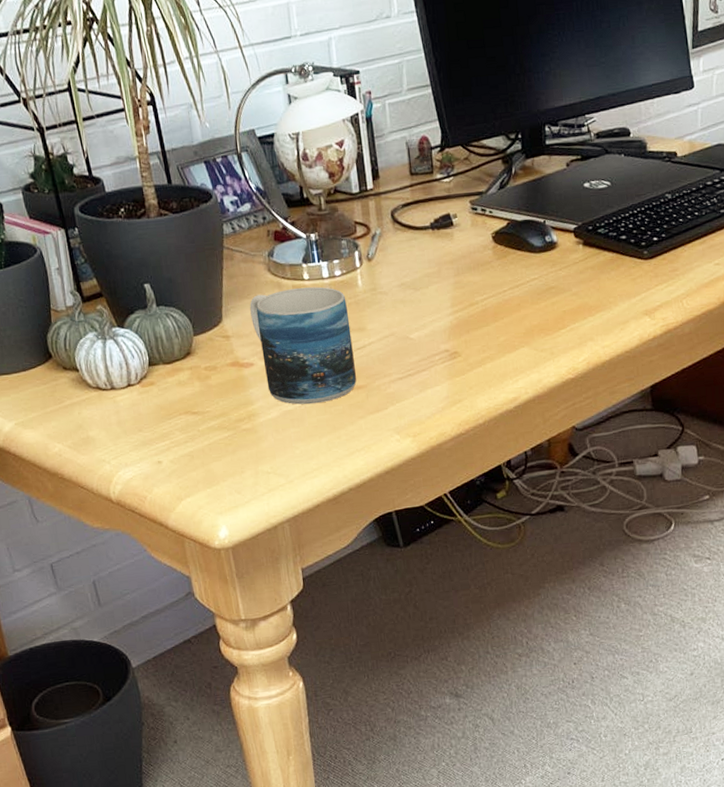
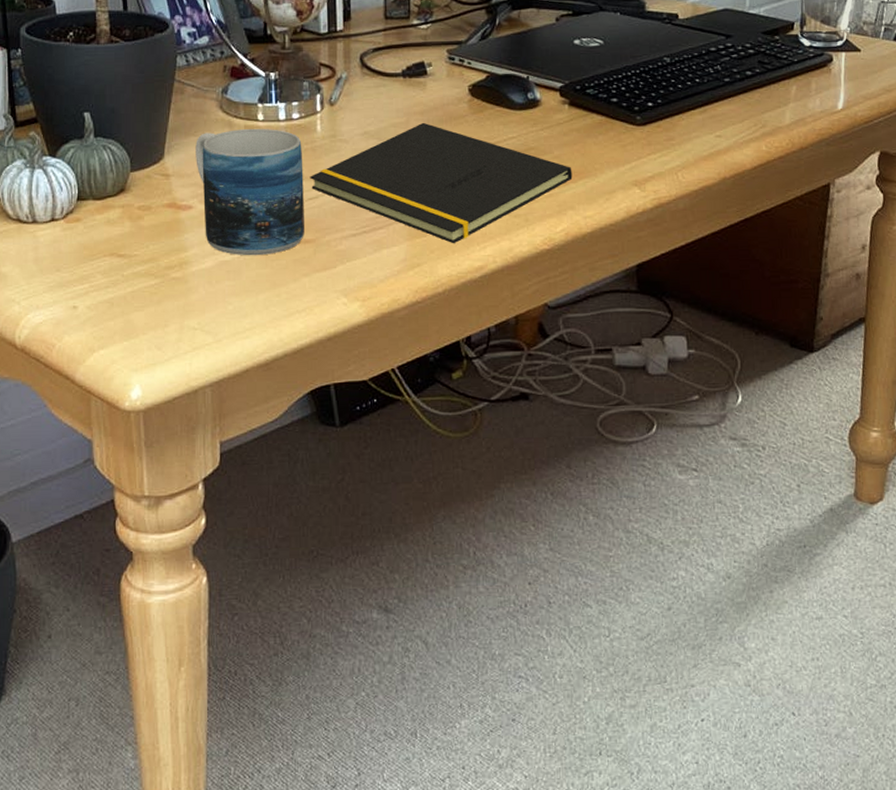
notepad: none [356,270,590,380] -> present [310,122,573,244]

